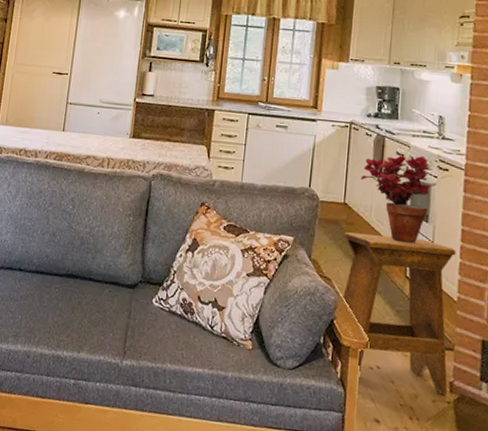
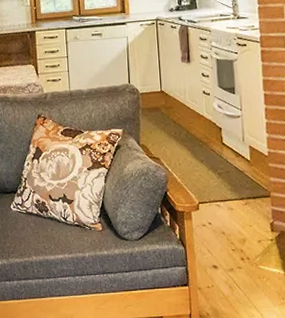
stool: present [341,232,457,396] -> none [165,108,270,235]
potted plant: present [360,155,433,243] -> none [172,37,234,115]

